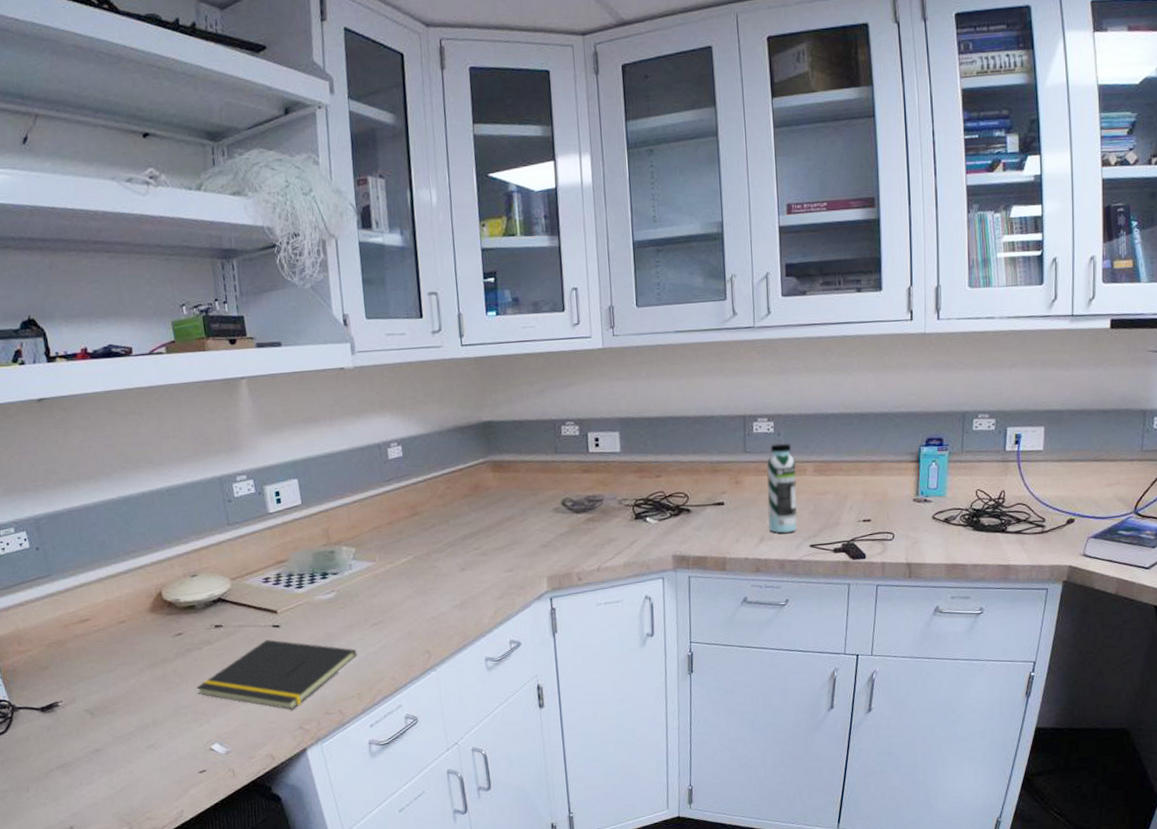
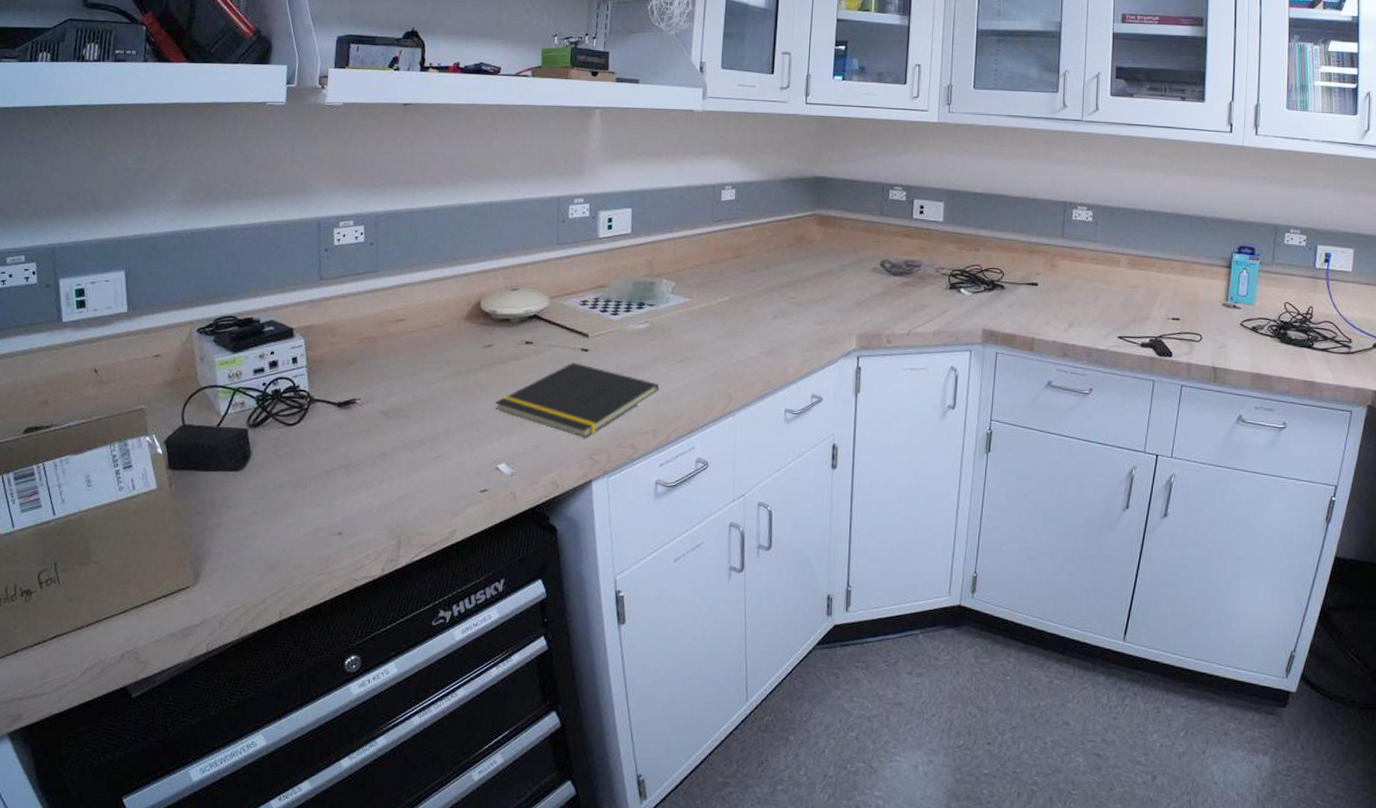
water bottle: present [766,443,798,534] -> none [1078,233,1111,321]

